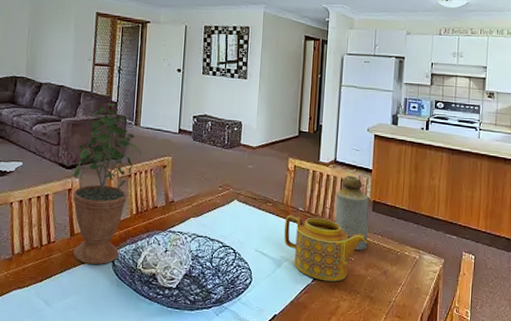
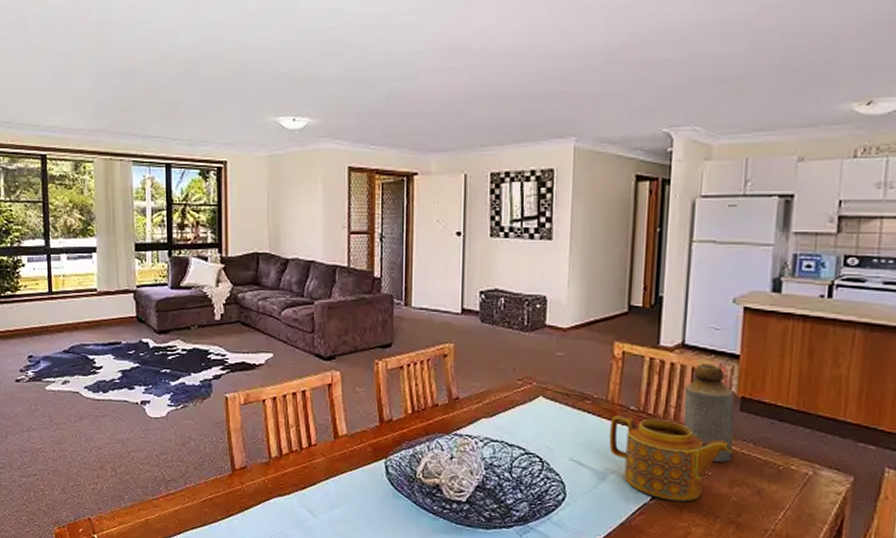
potted plant: present [73,103,141,264] -> none [333,279,414,472]

